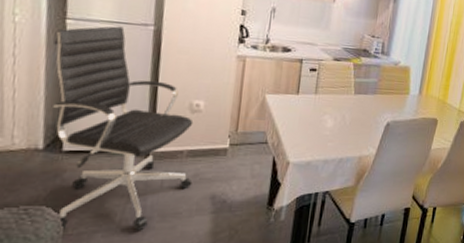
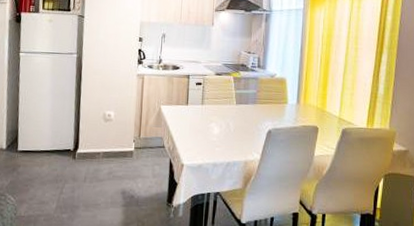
chair: present [53,26,194,231] -> none [12,56,108,217]

